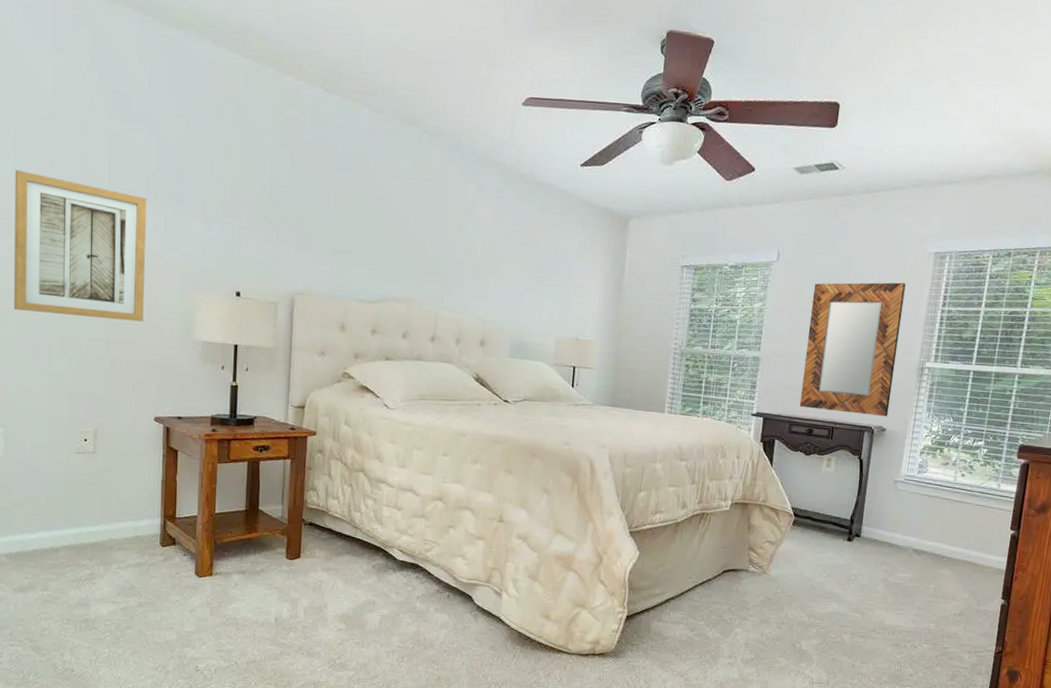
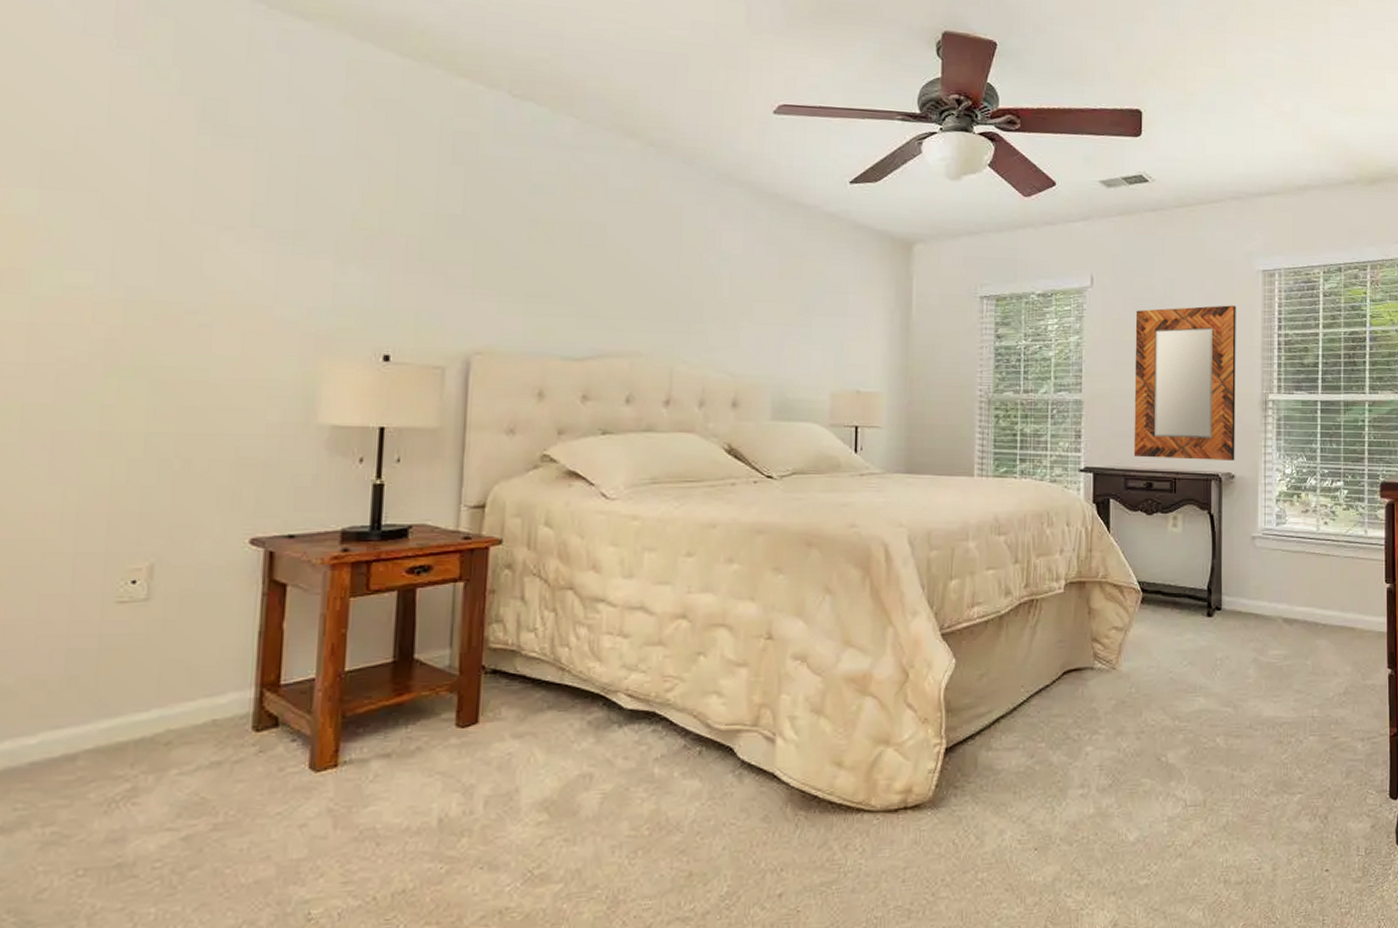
wall art: present [14,169,147,322] -> none [24,201,251,404]

